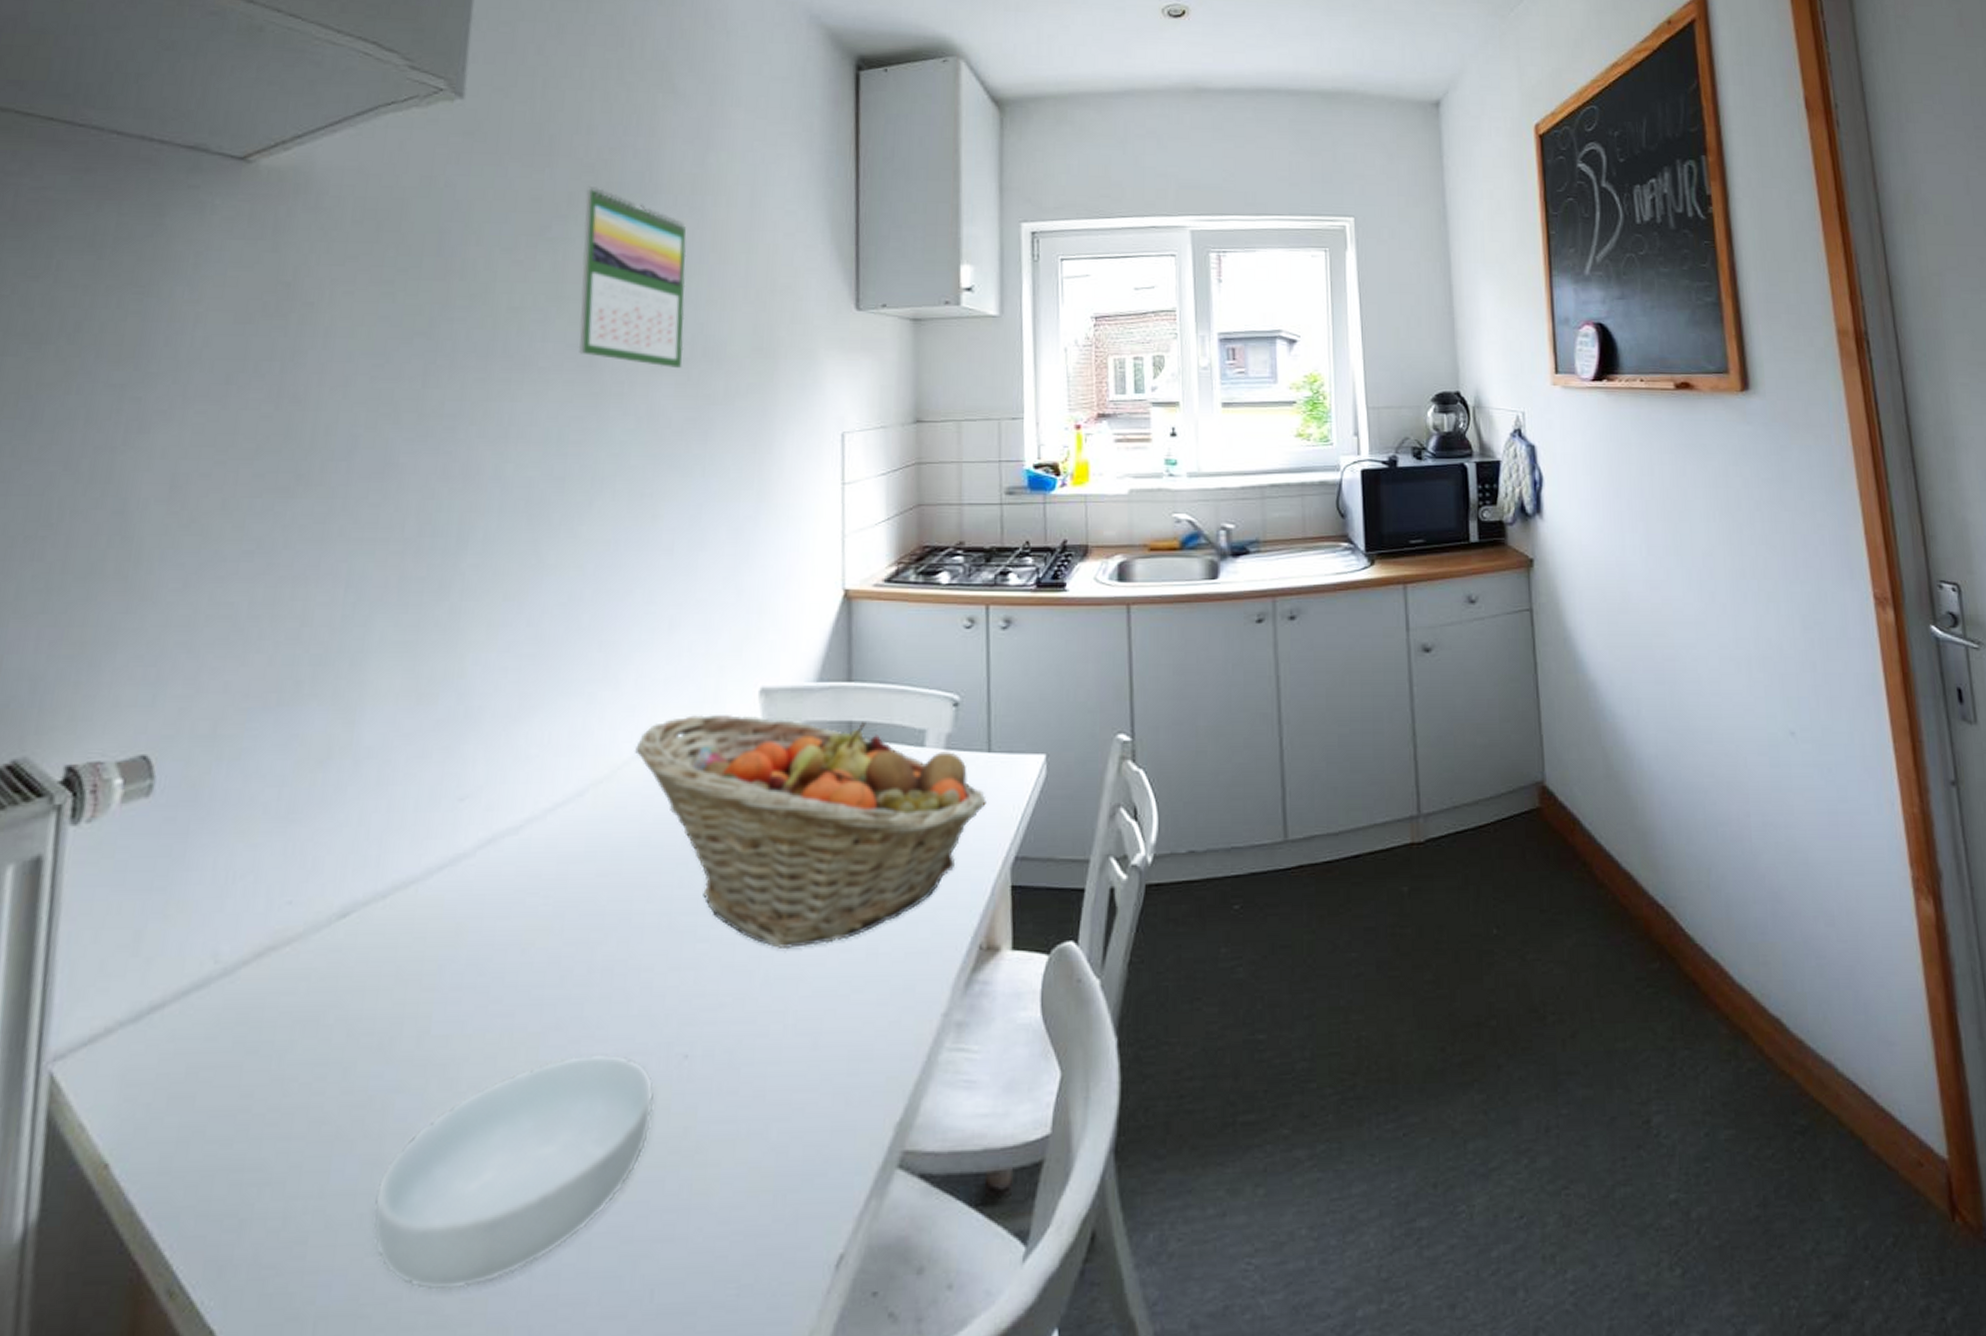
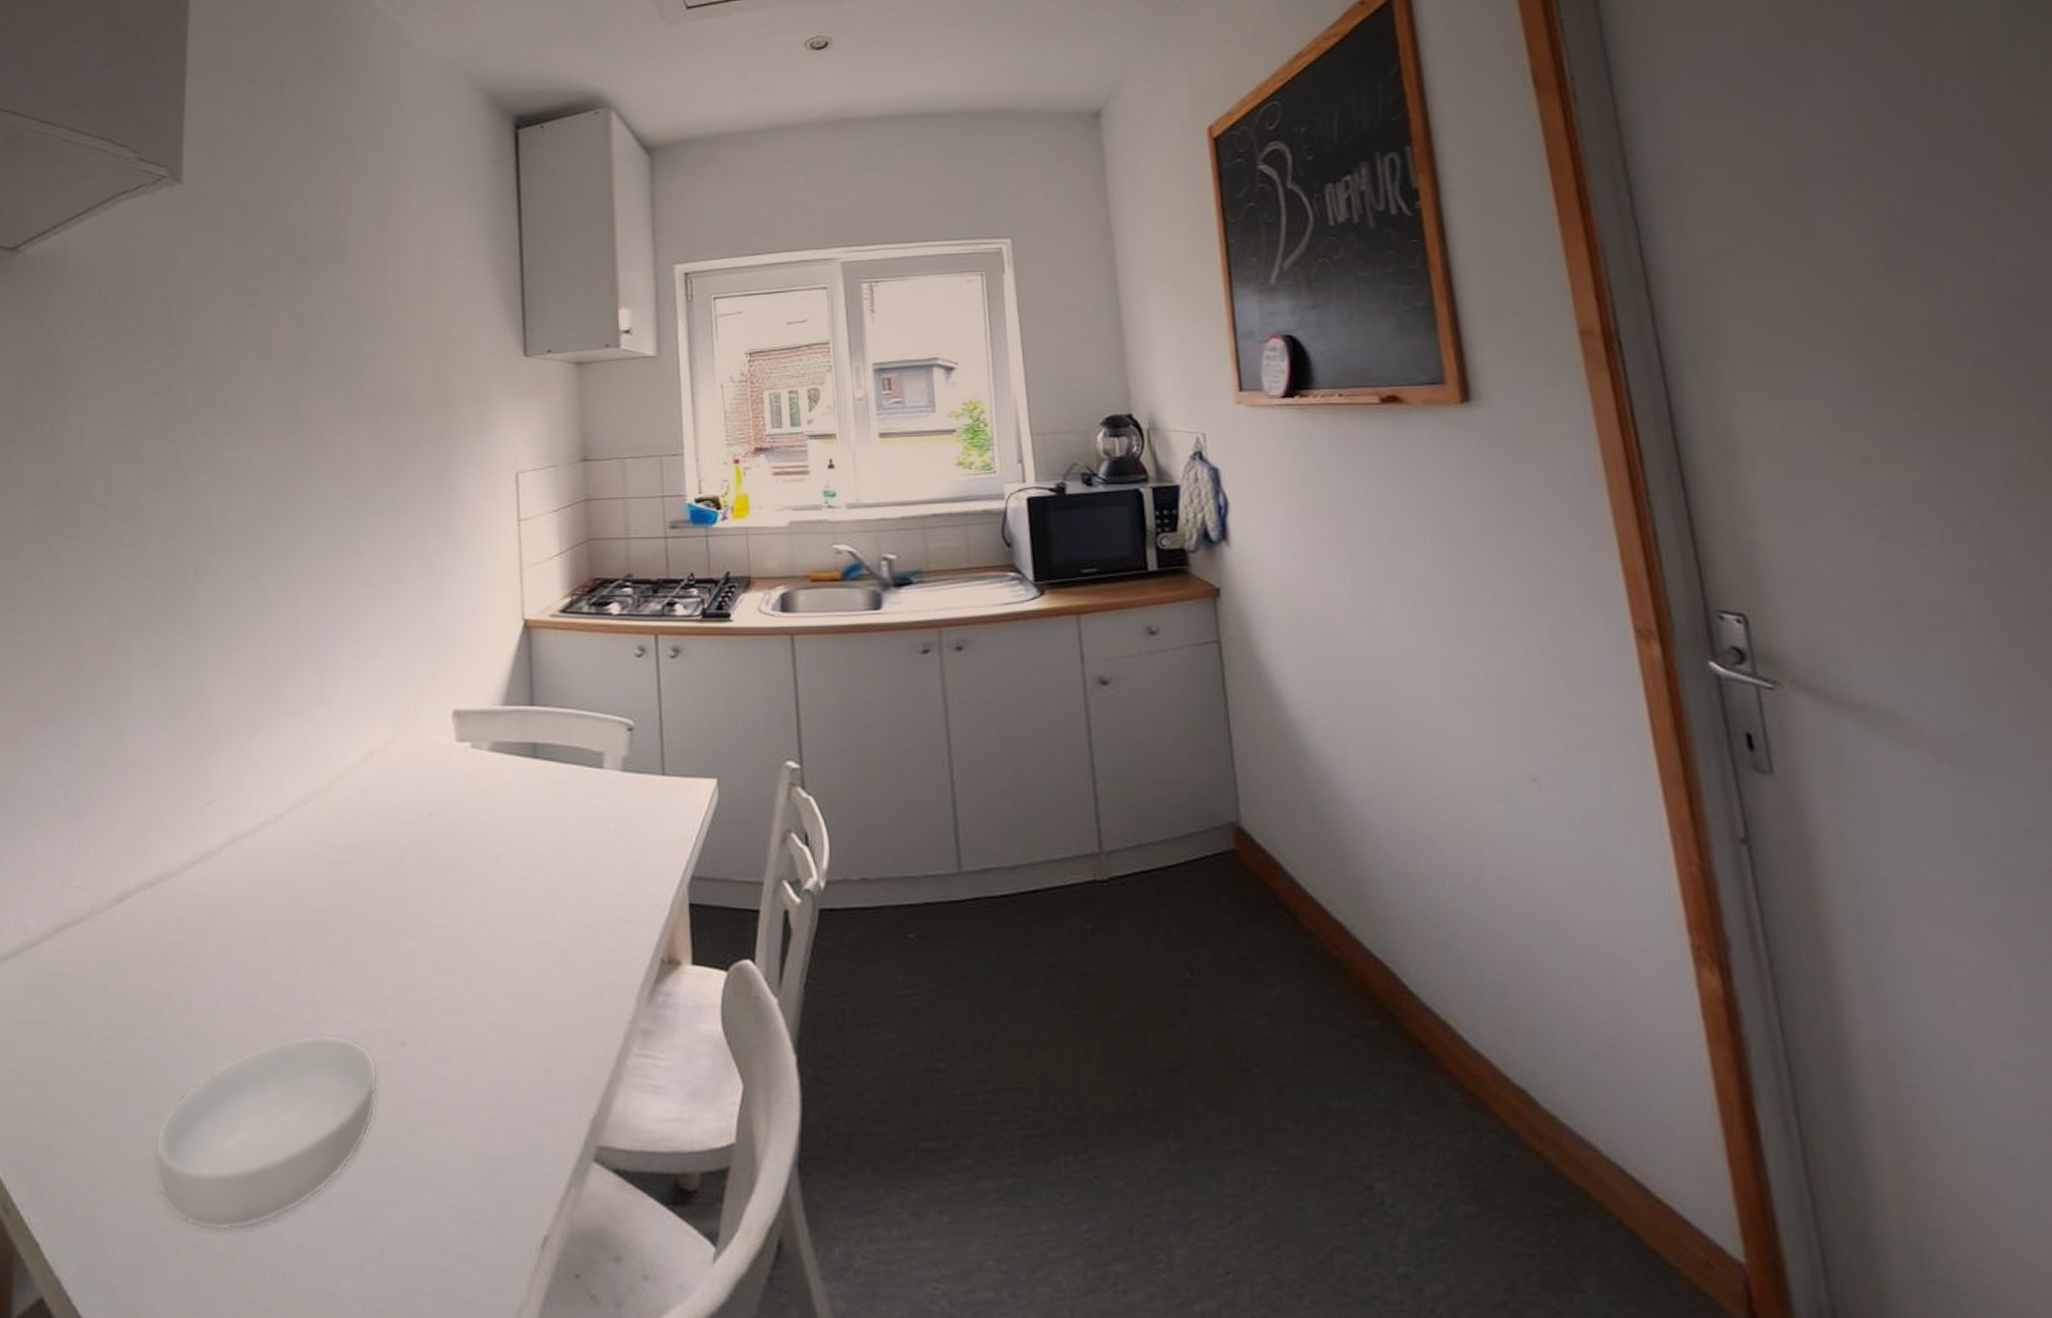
calendar: present [578,185,687,368] -> none [284,253,374,417]
fruit basket: present [634,715,986,950] -> none [347,734,663,952]

